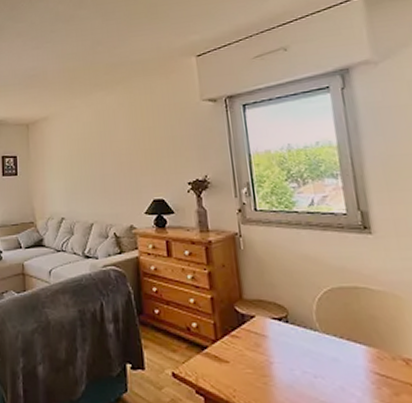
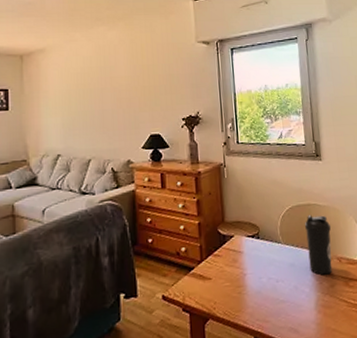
water bottle: none [350,301,396,379] -> present [304,215,332,275]

